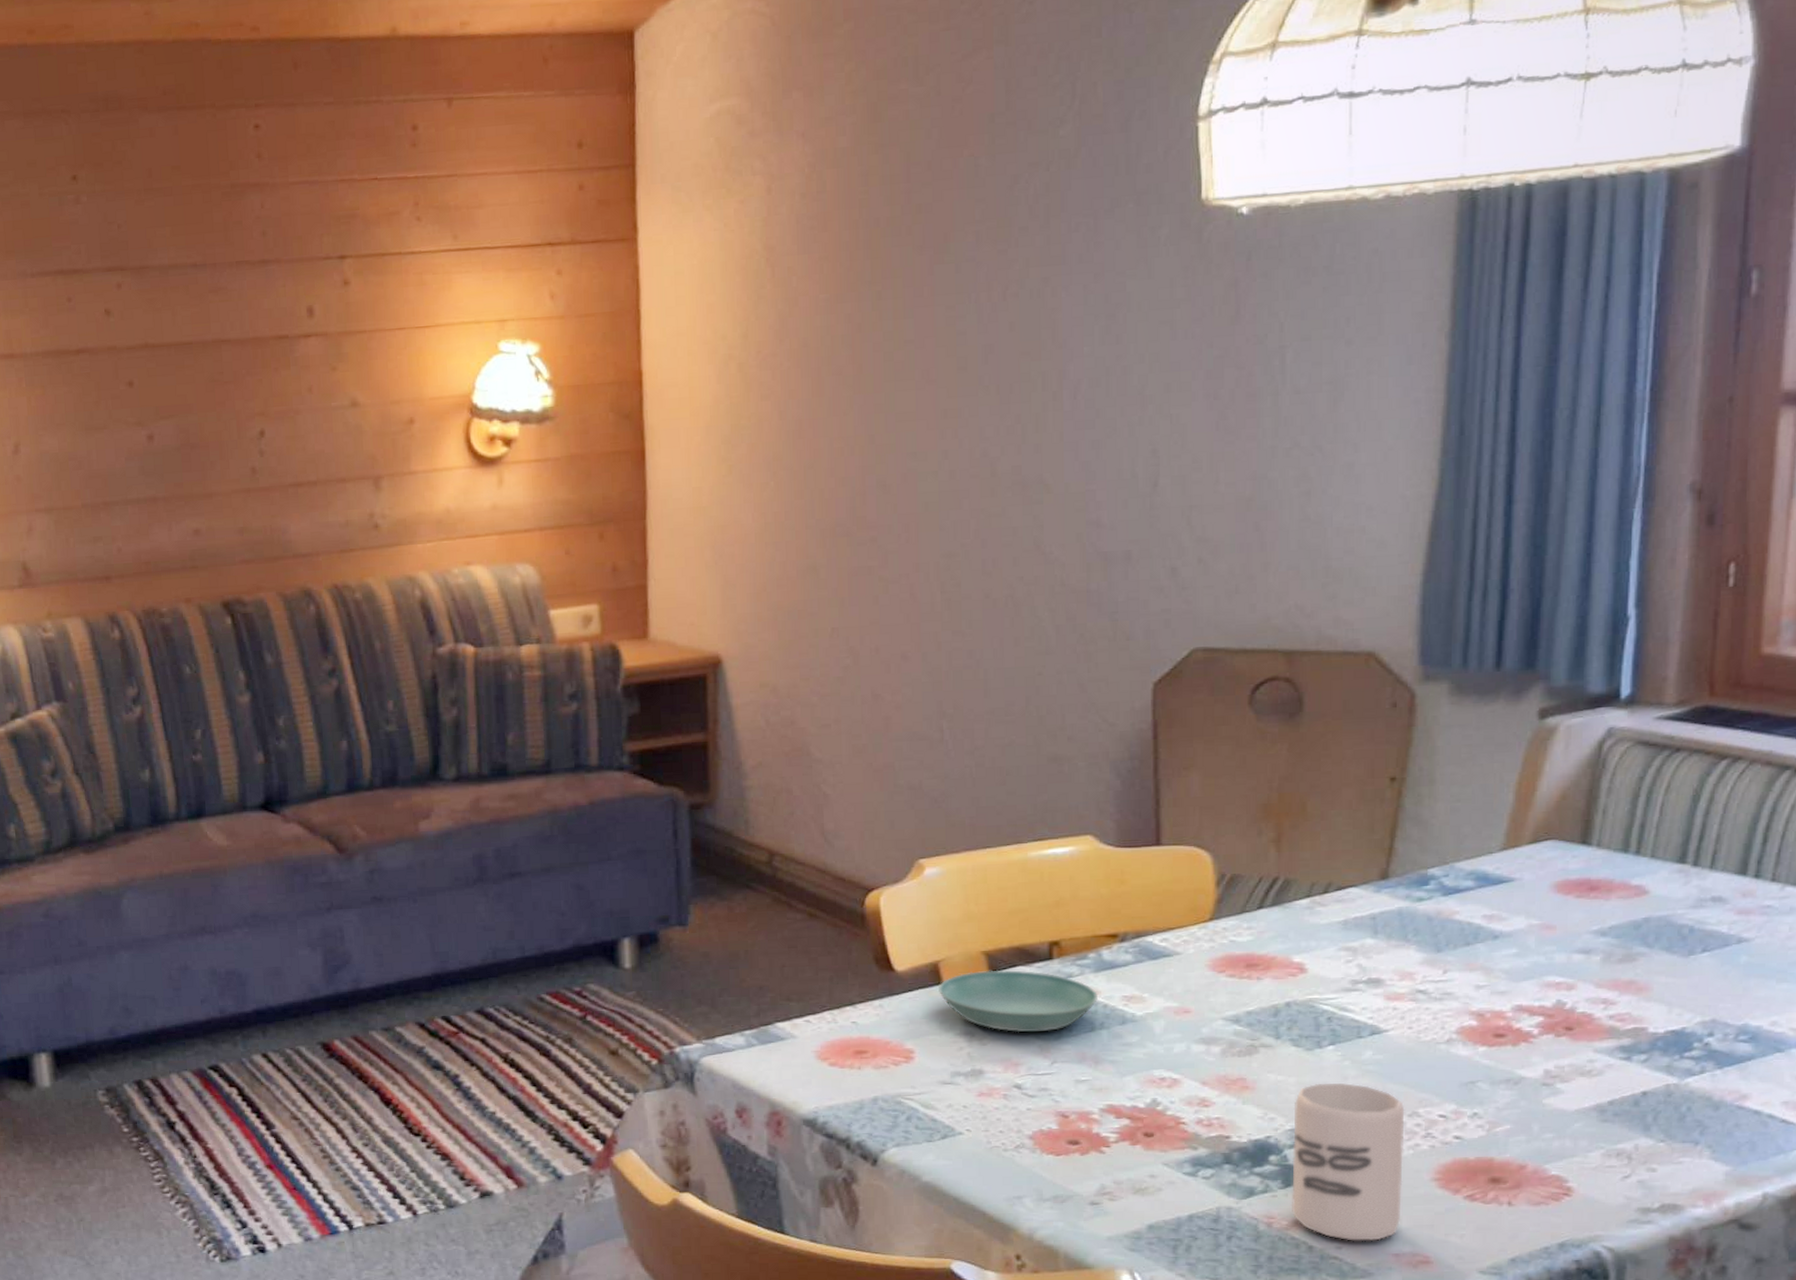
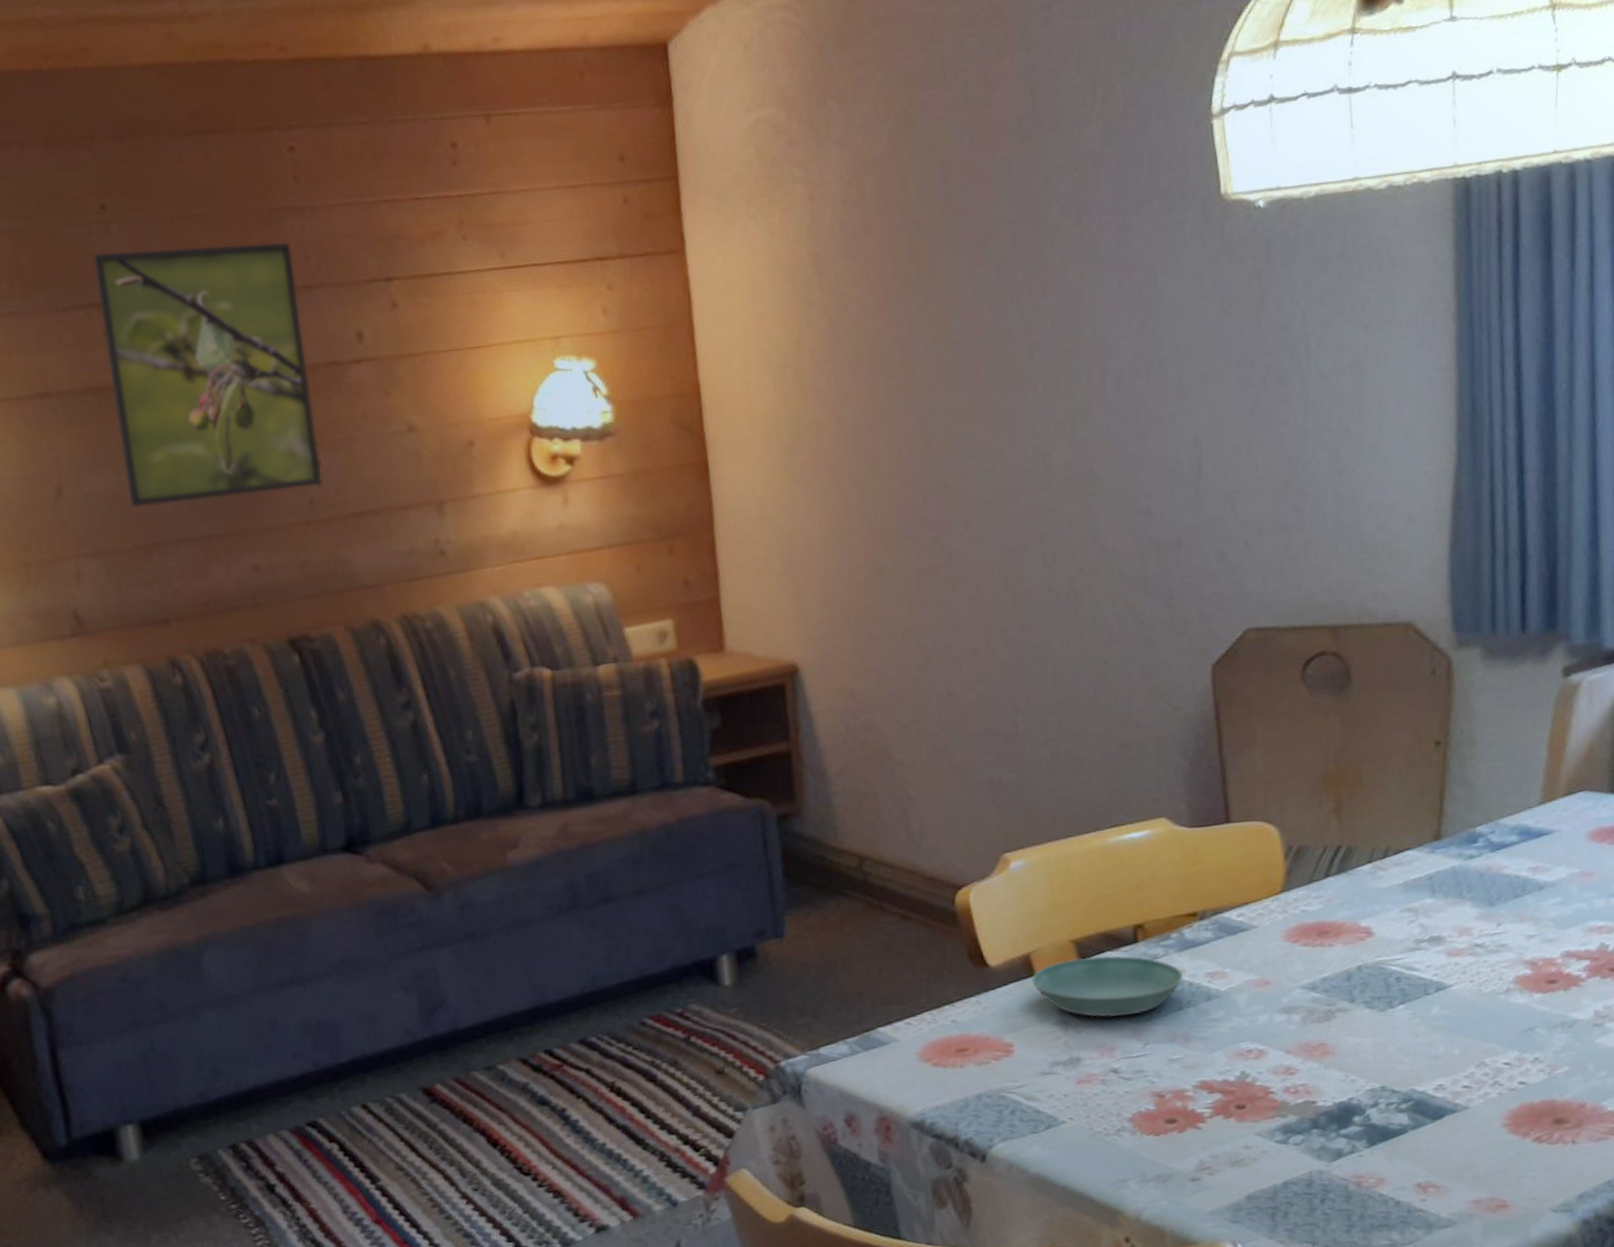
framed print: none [62,217,266,467] -> present [93,242,323,508]
cup: present [1291,1083,1405,1241] -> none [1372,1040,1478,1193]

